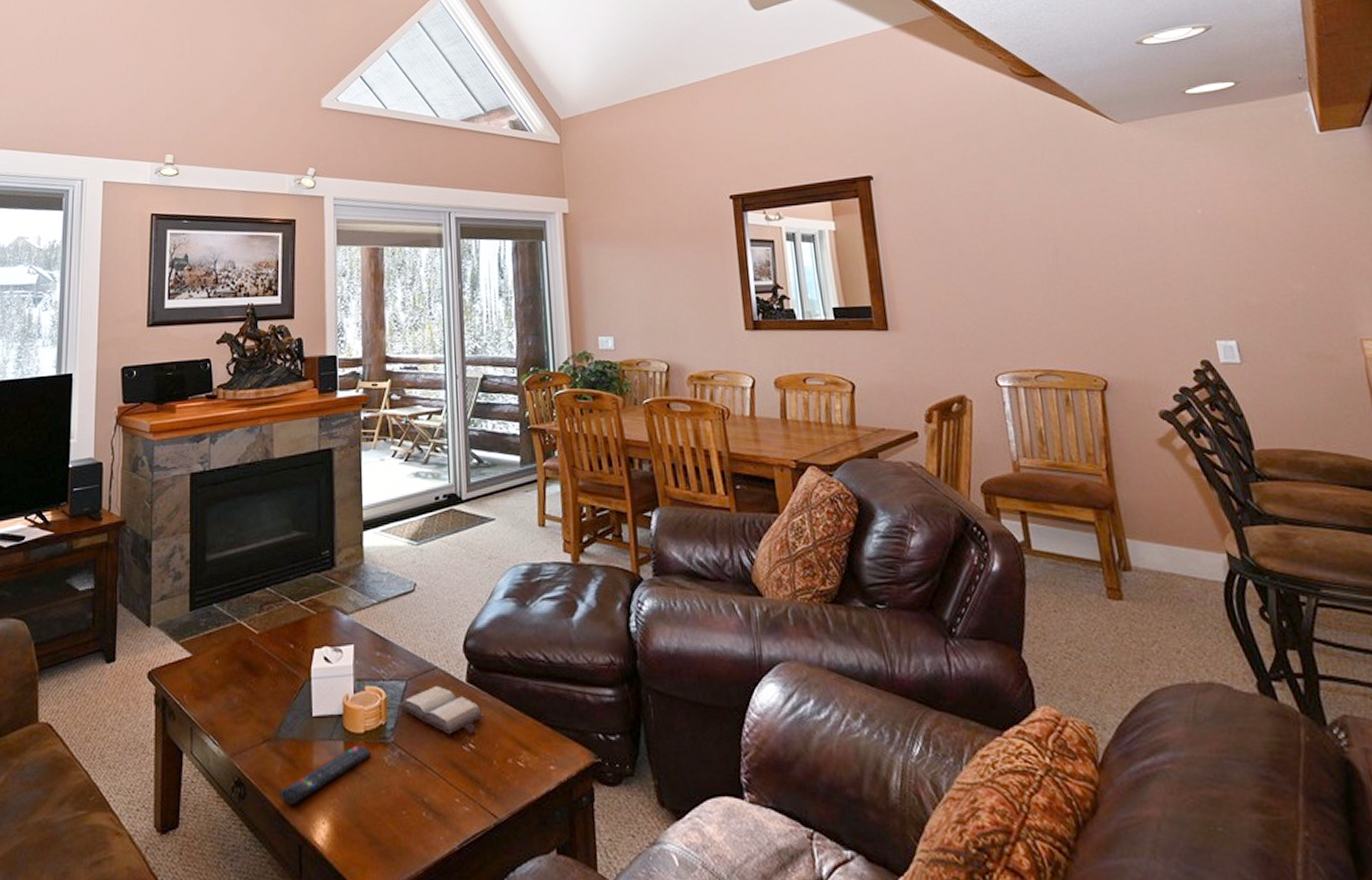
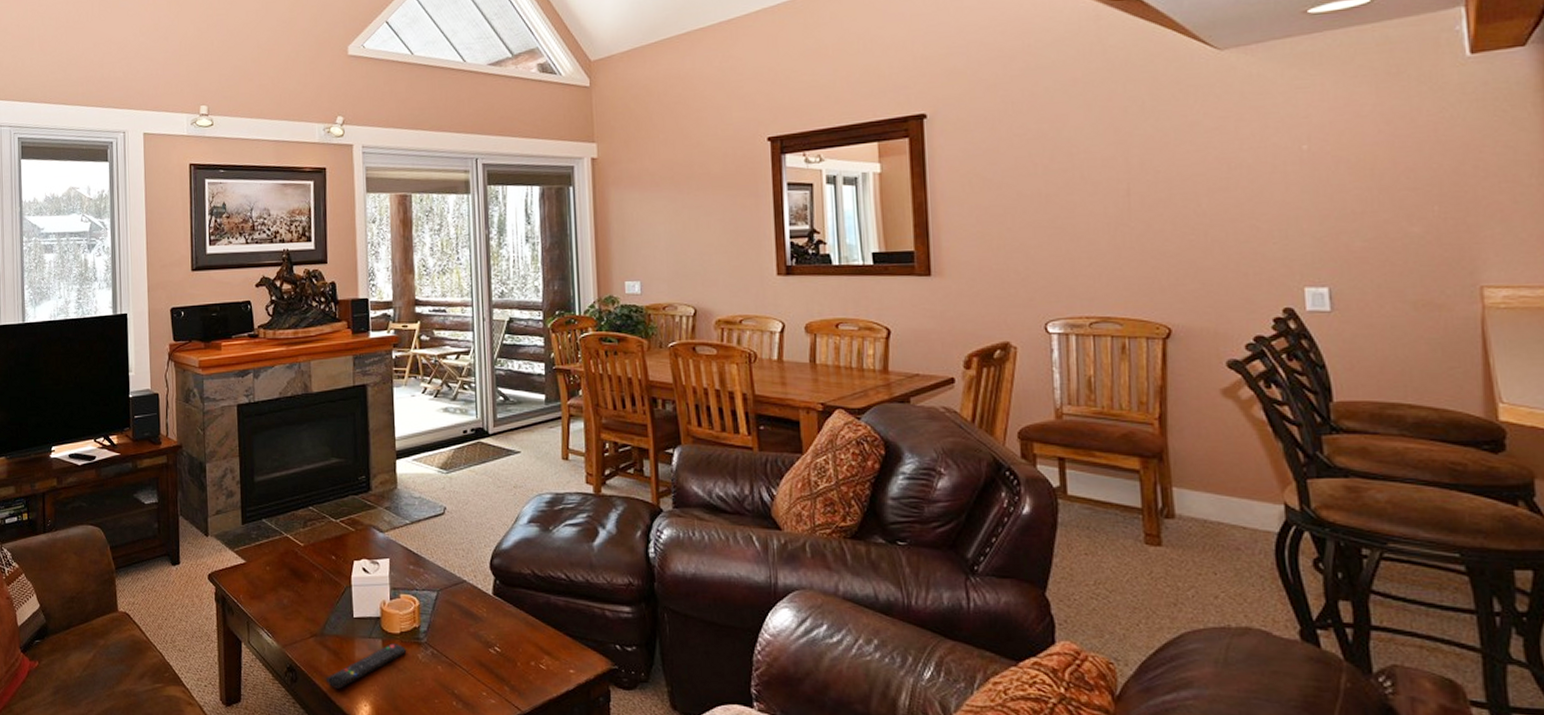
hardback book: present [397,685,484,734] -> none [429,596,509,639]

